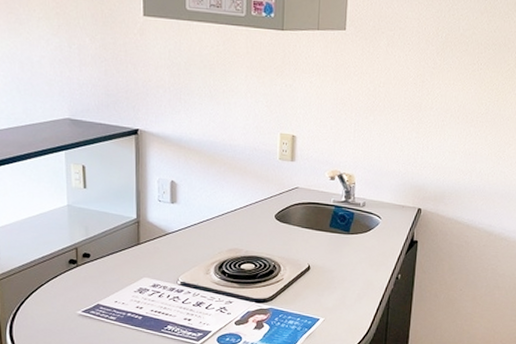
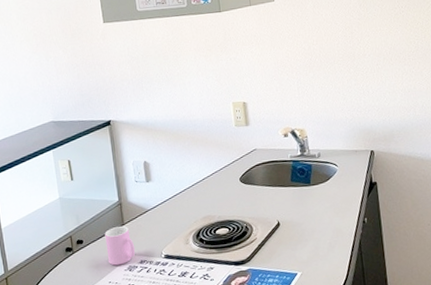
cup: none [116,245,149,286] -> present [105,225,136,266]

